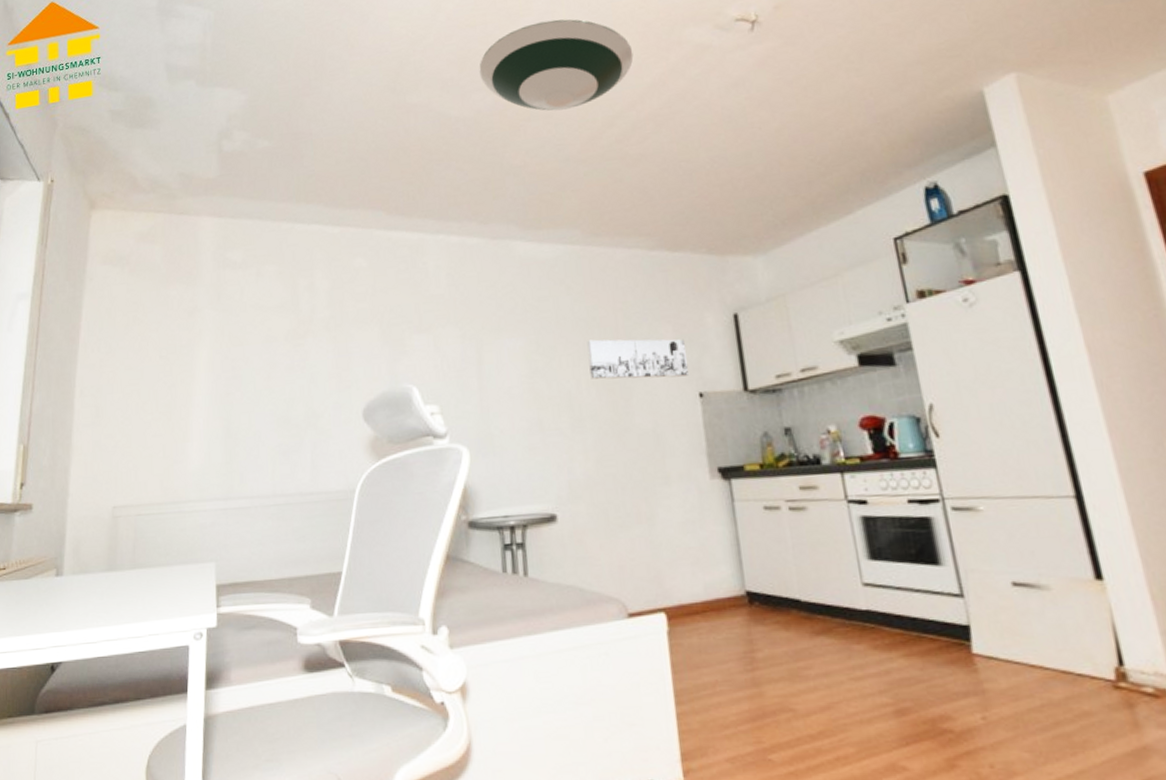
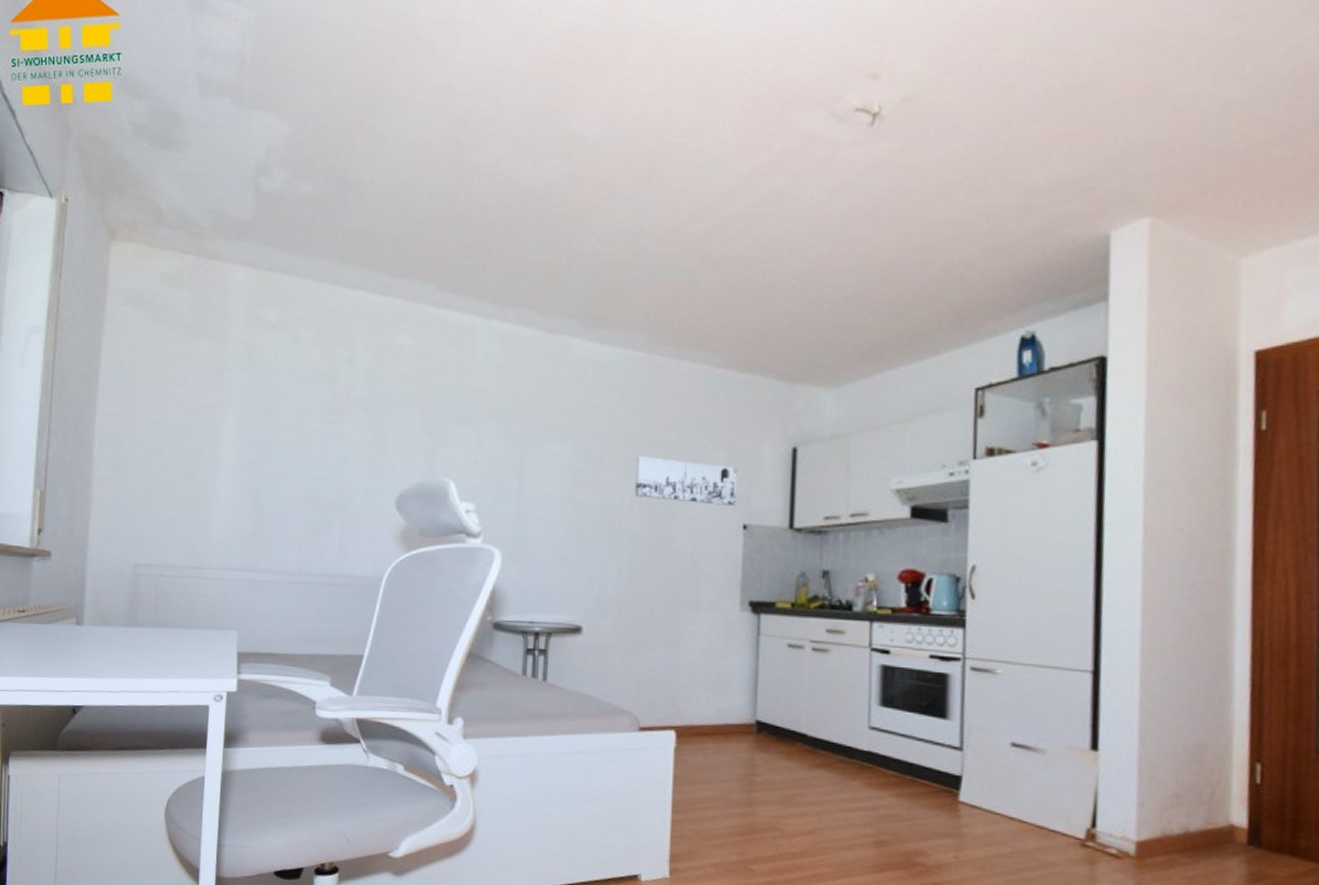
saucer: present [479,19,634,111] -> none [557,79,734,193]

